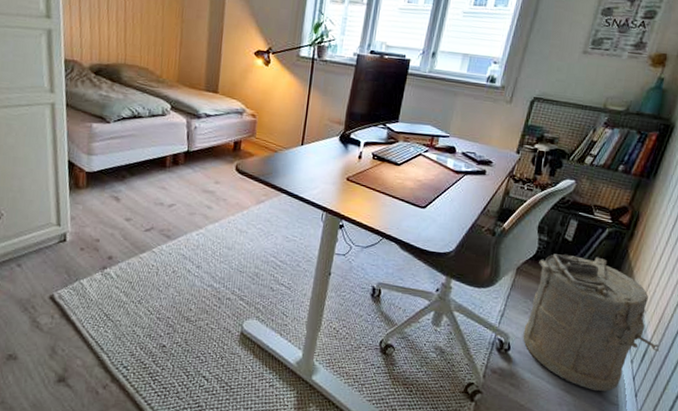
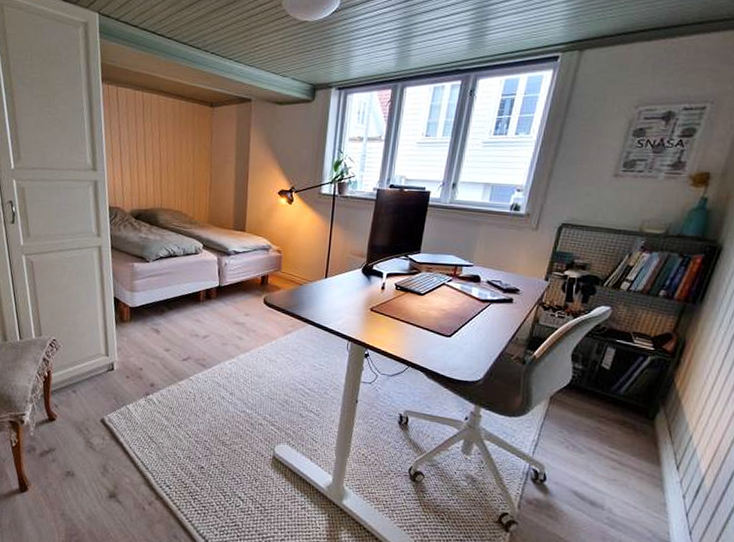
laundry hamper: present [523,254,660,391] -> none [559,382,716,528]

